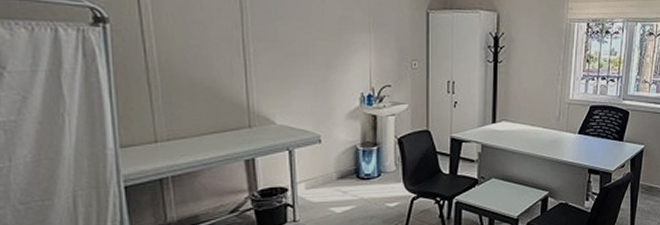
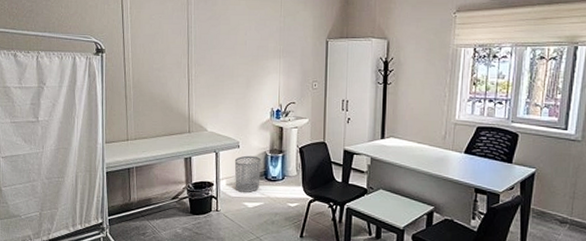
waste bin: none [315,151,350,196] -> present [234,155,261,193]

